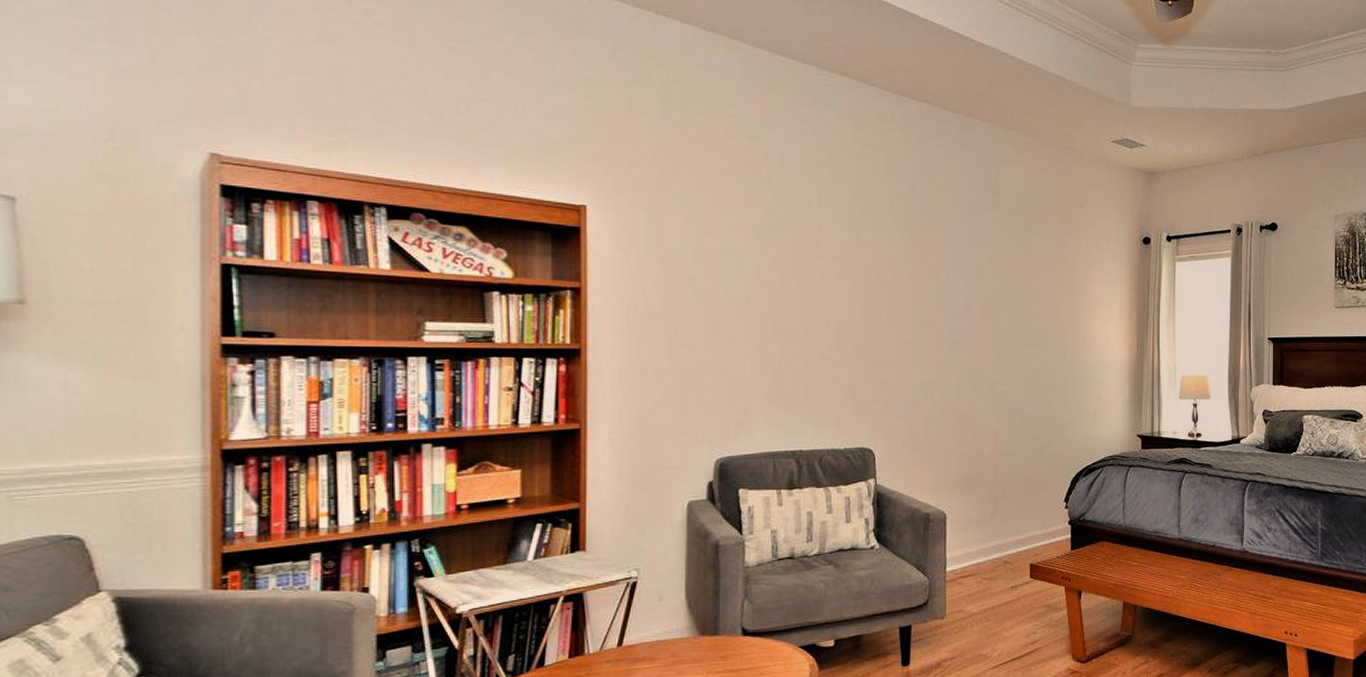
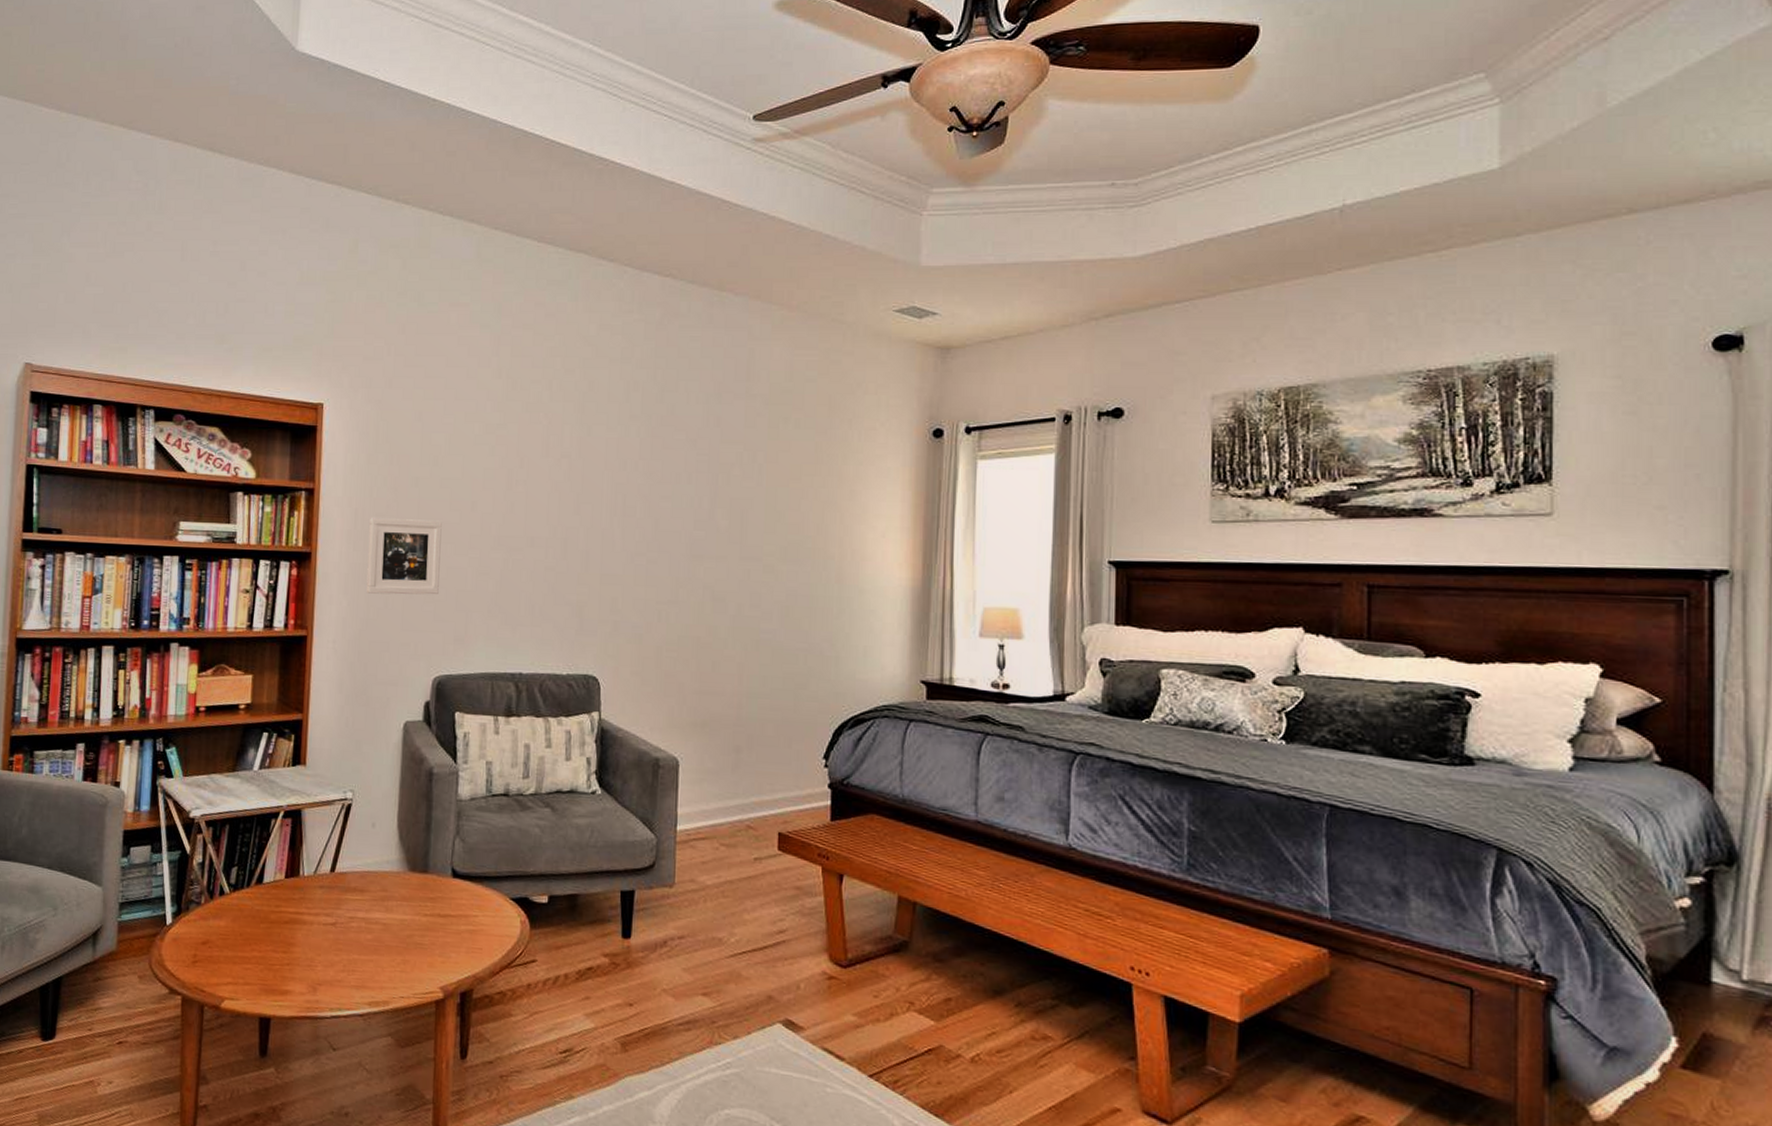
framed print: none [642,315,718,386] -> present [366,518,442,595]

